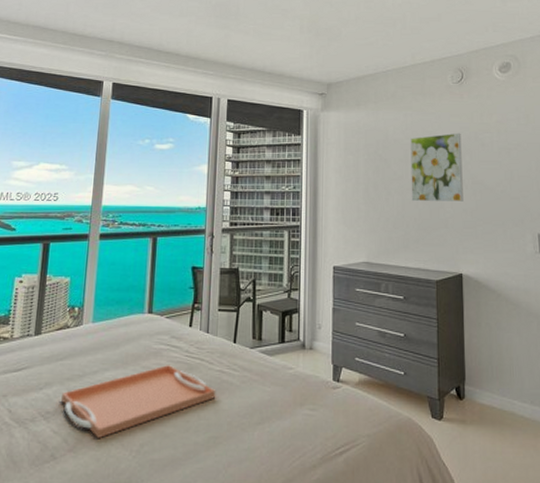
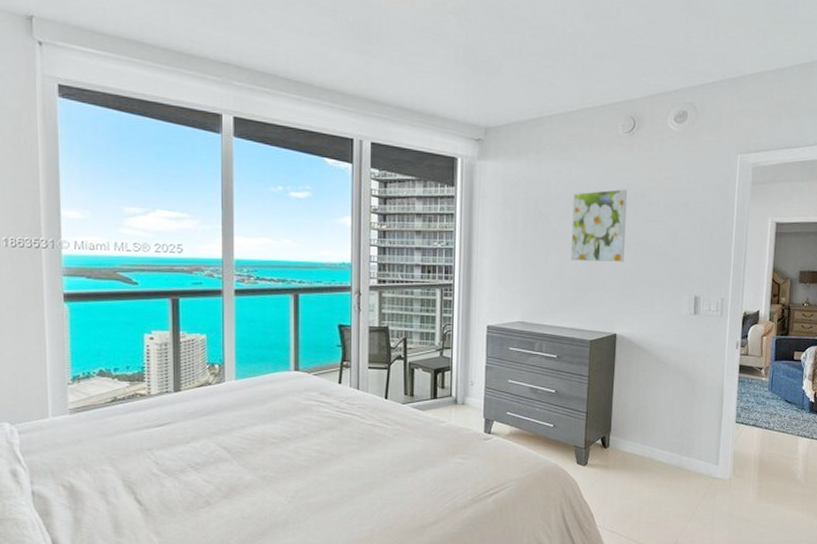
serving tray: present [61,365,216,438] -> none [210,420,369,486]

